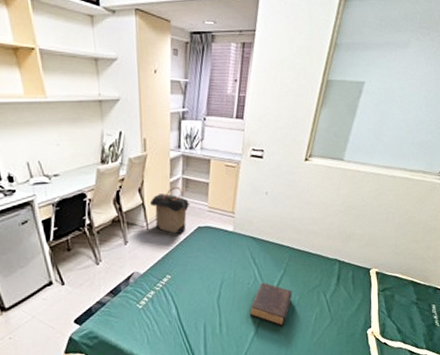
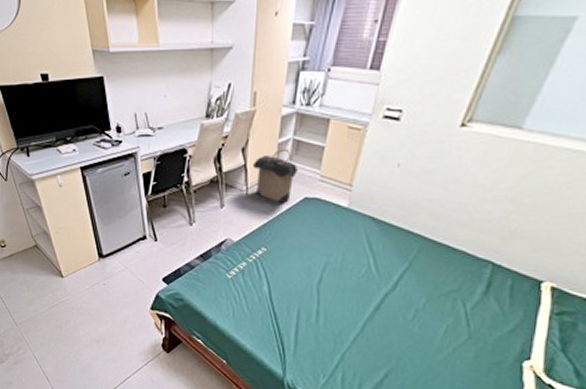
book: present [250,282,292,327] -> none [356,273,417,332]

